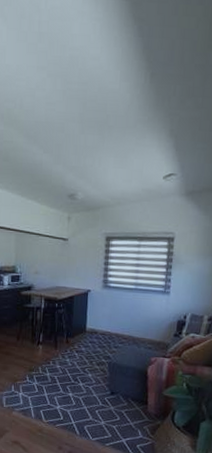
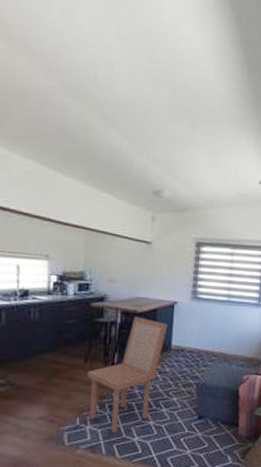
dining chair: none [19,303,83,401] -> present [86,316,168,434]

